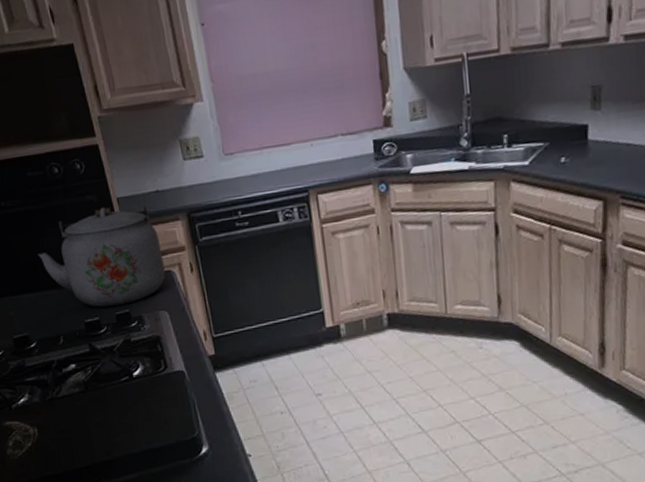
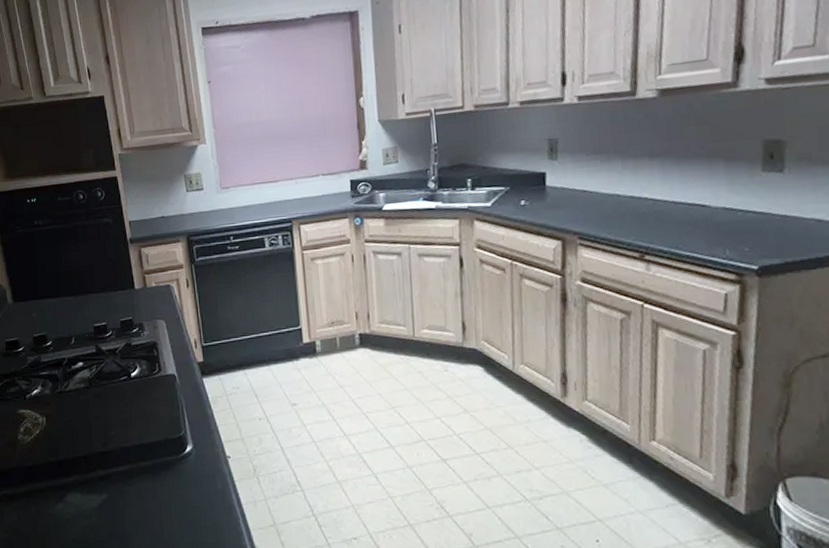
kettle: present [37,206,166,307] -> none [60,228,165,314]

